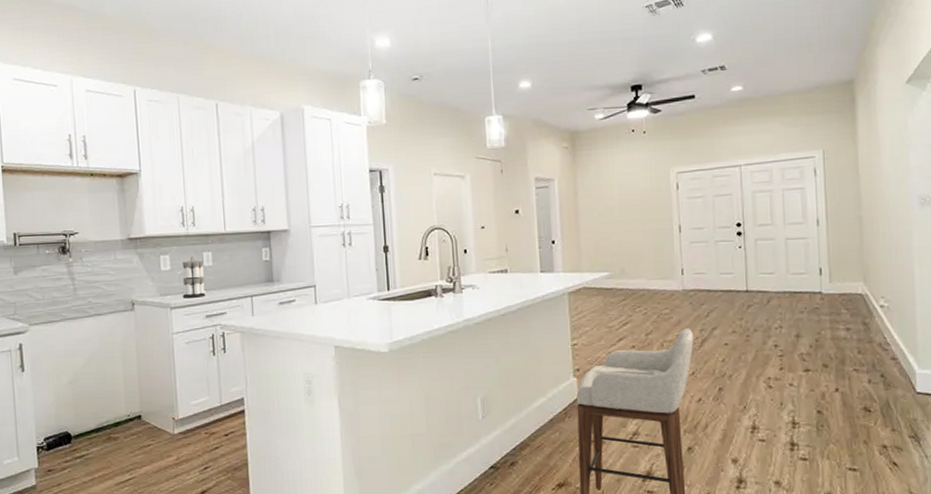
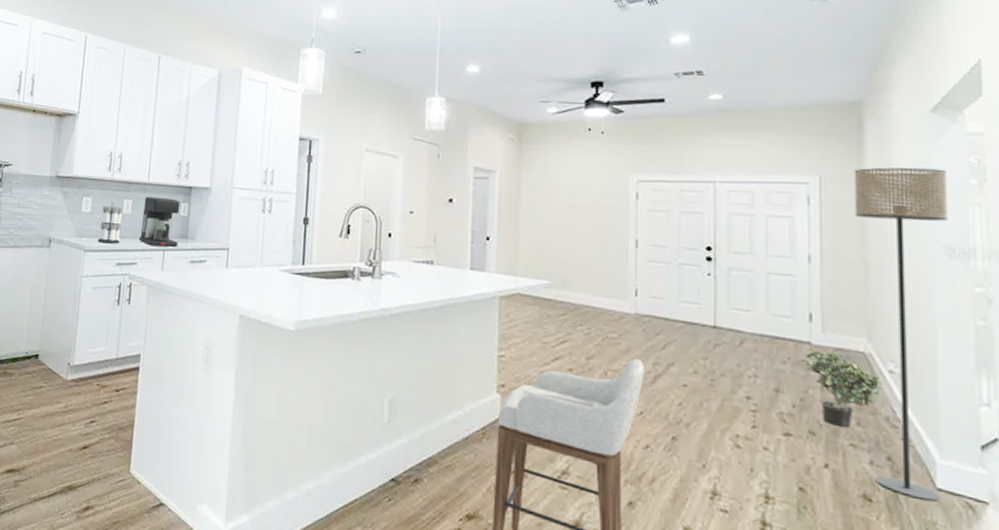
coffee maker: none [224,245,265,294] -> present [139,196,180,247]
potted plant: none [816,296,877,357] -> present [803,348,883,428]
floor lamp: none [849,131,922,403] -> present [854,167,949,502]

